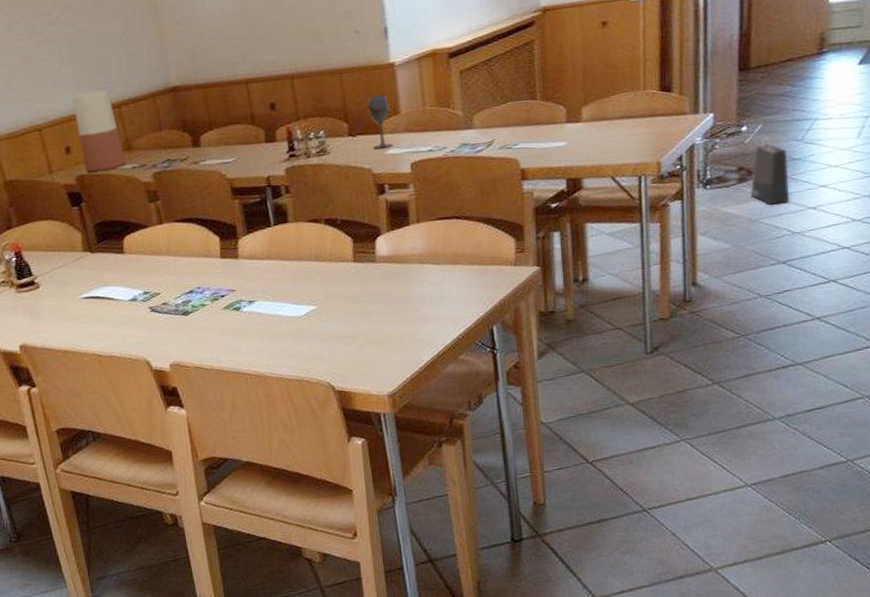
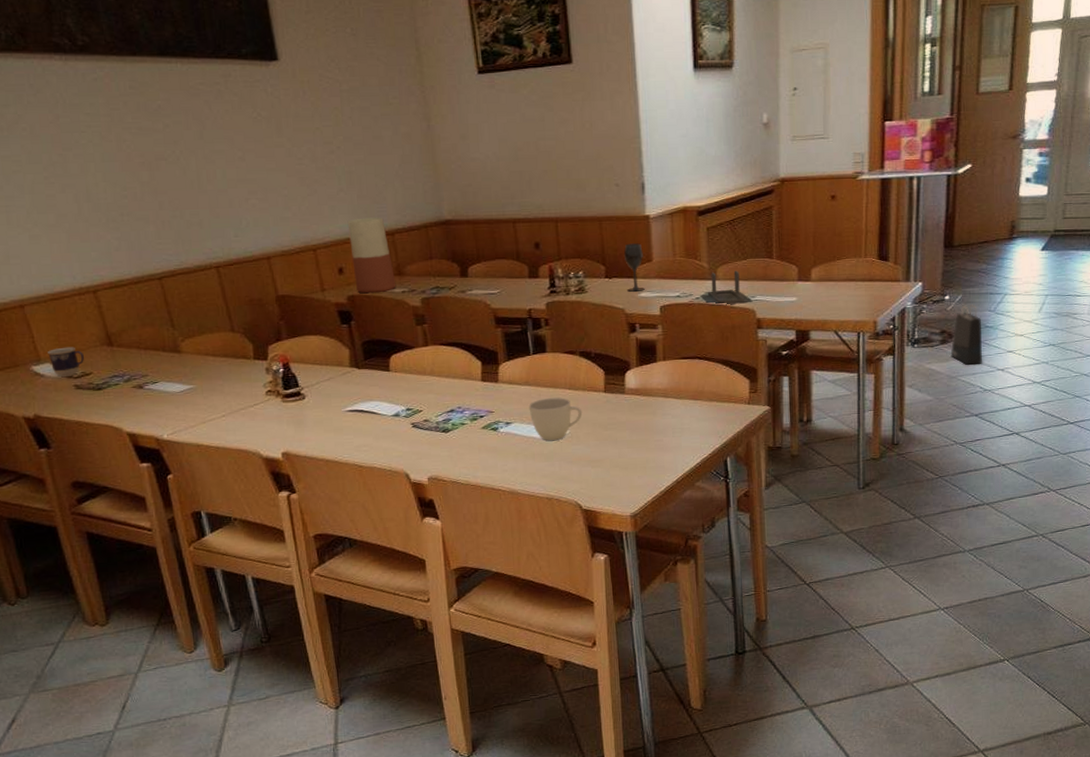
cup: none [272,270,331,319] -> present [528,398,583,441]
napkin holder: none [455,116,515,158] -> present [700,270,753,306]

